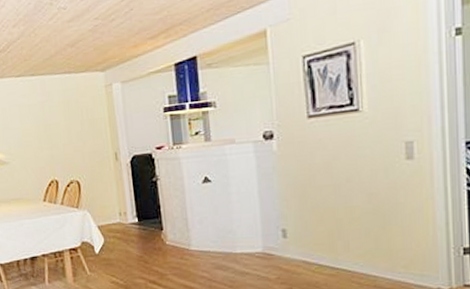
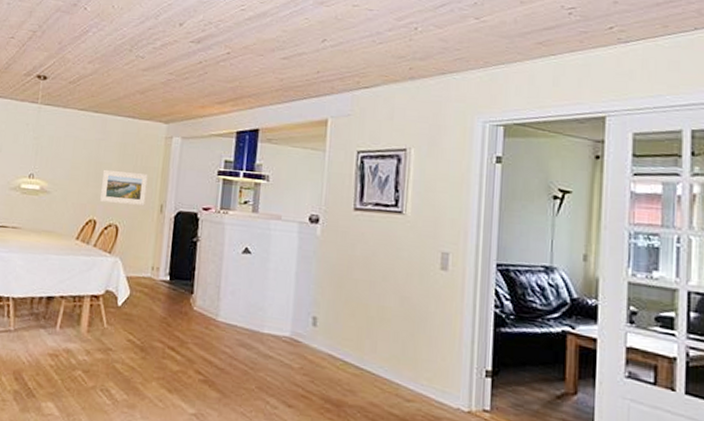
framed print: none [52,126,100,161] -> present [100,169,148,206]

